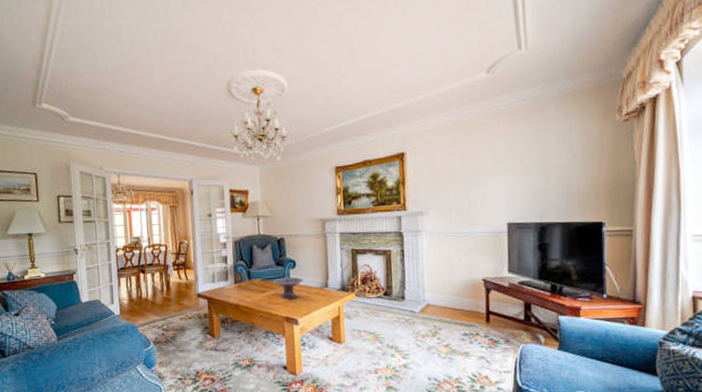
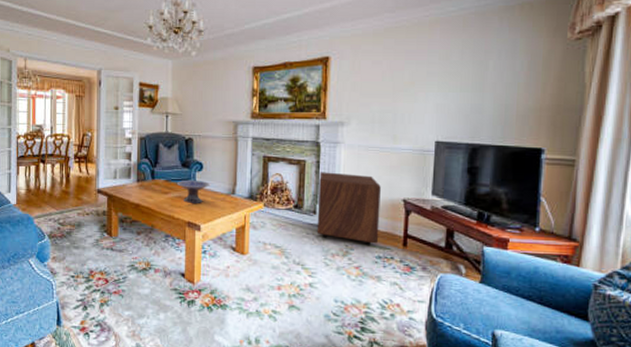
subwoofer: none [405,259,464,325] -> present [316,172,381,246]

